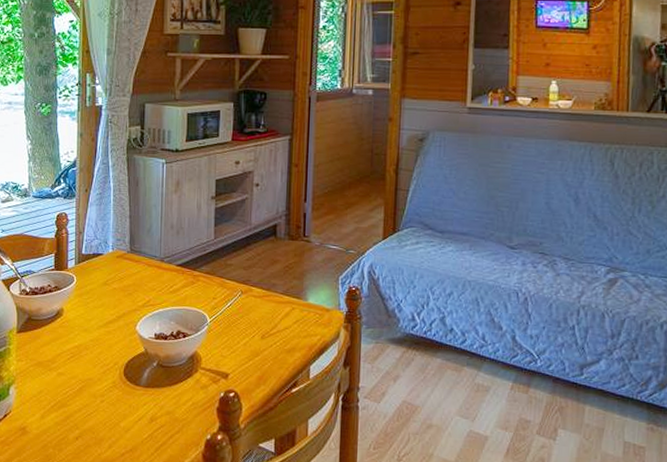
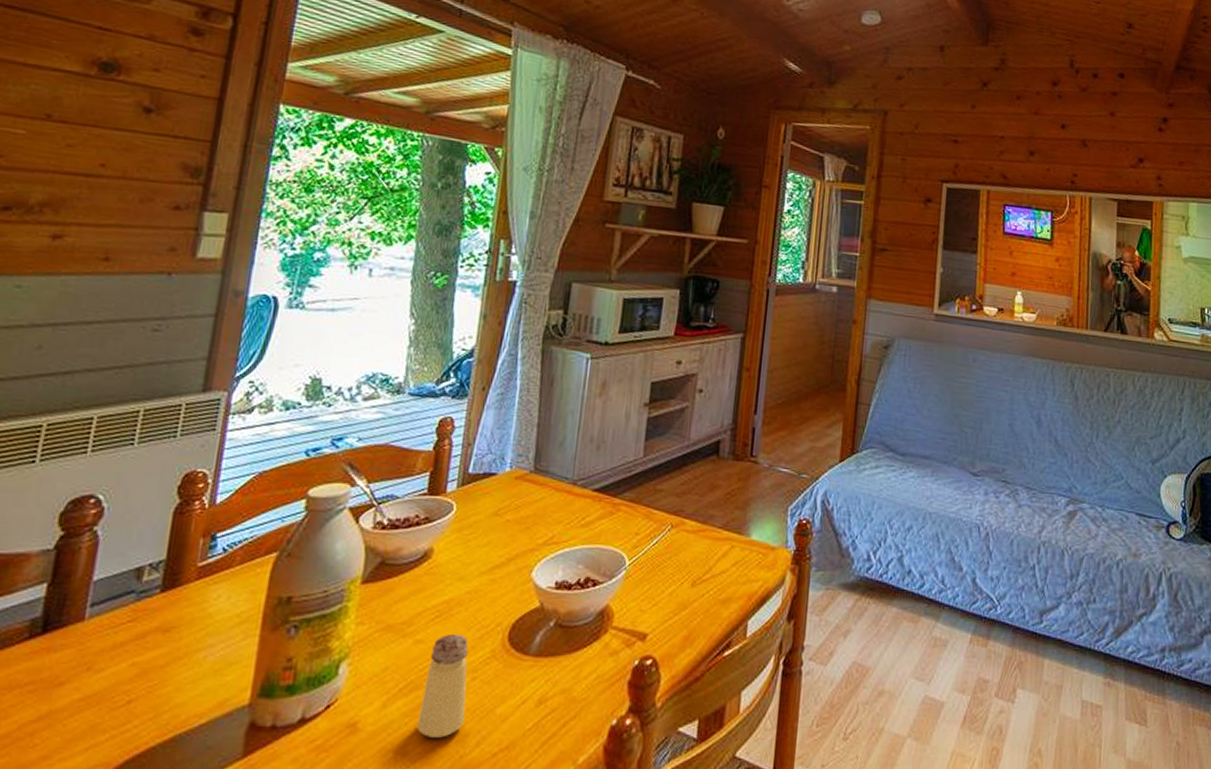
saltshaker: none [66,369,99,441] -> present [416,633,469,738]

